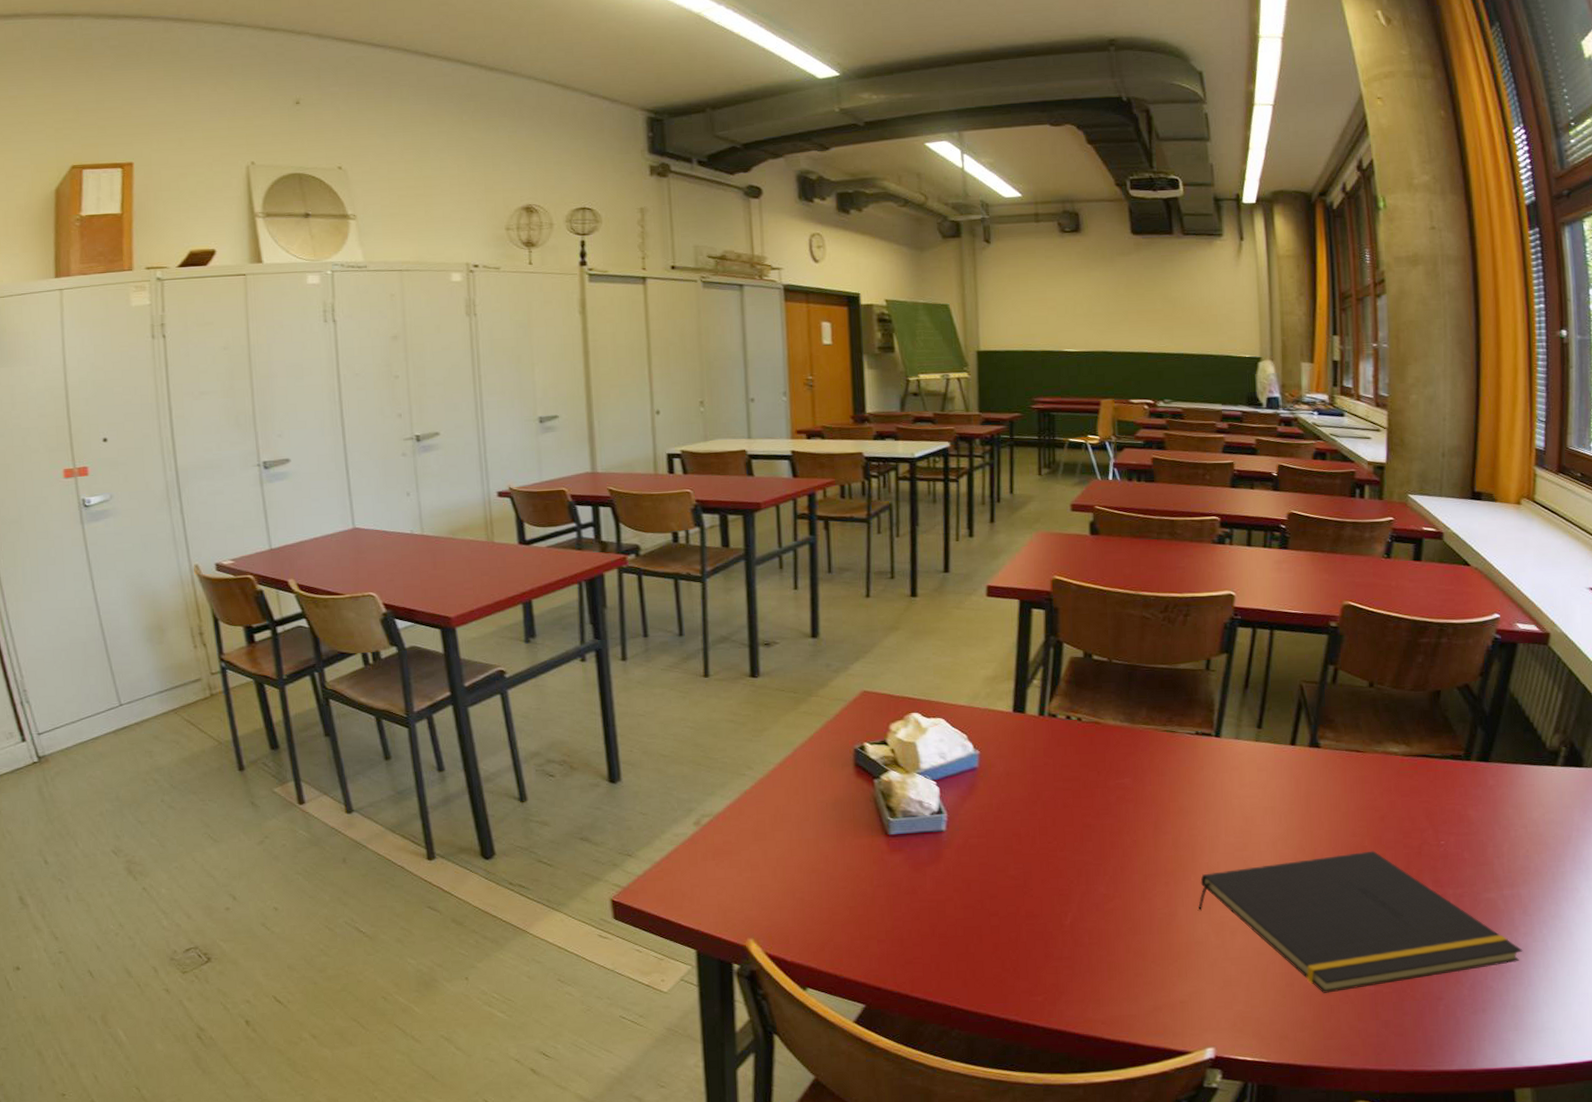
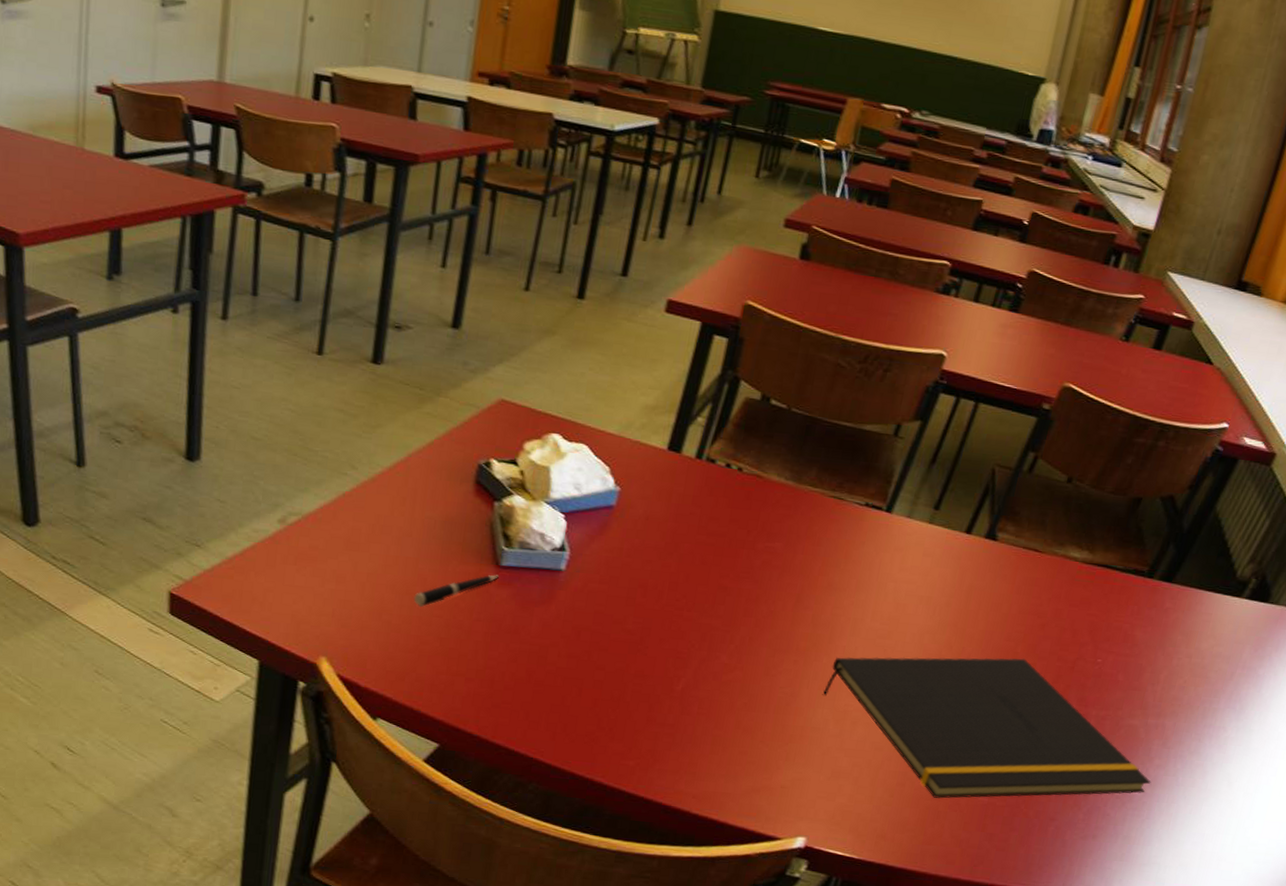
pen: none [820,843,890,882] -> present [413,574,499,608]

